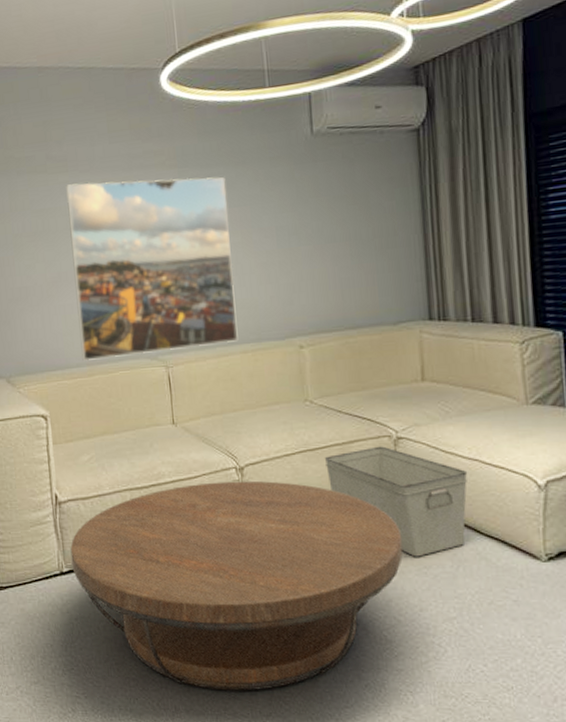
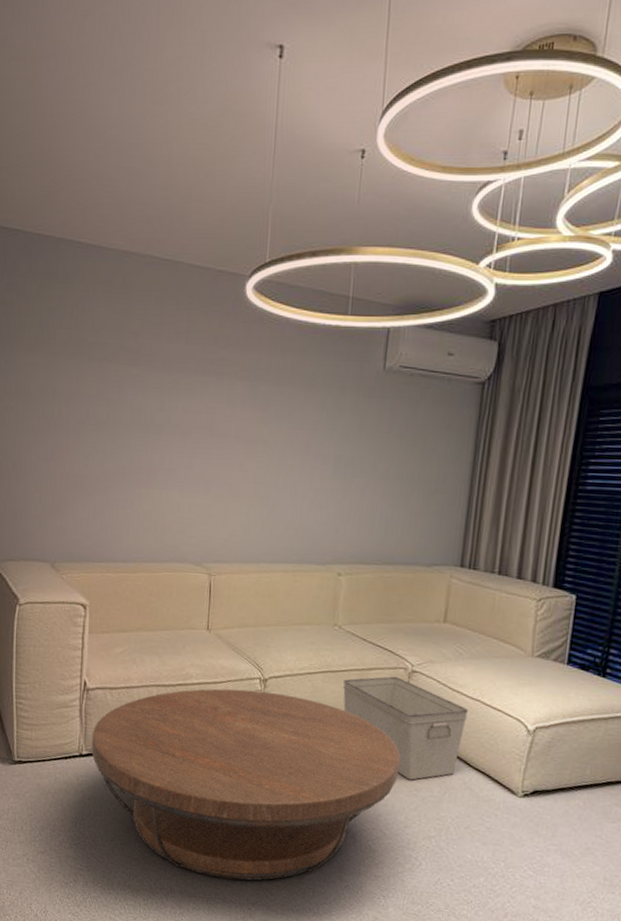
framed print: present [65,177,239,362] -> none [128,379,294,560]

